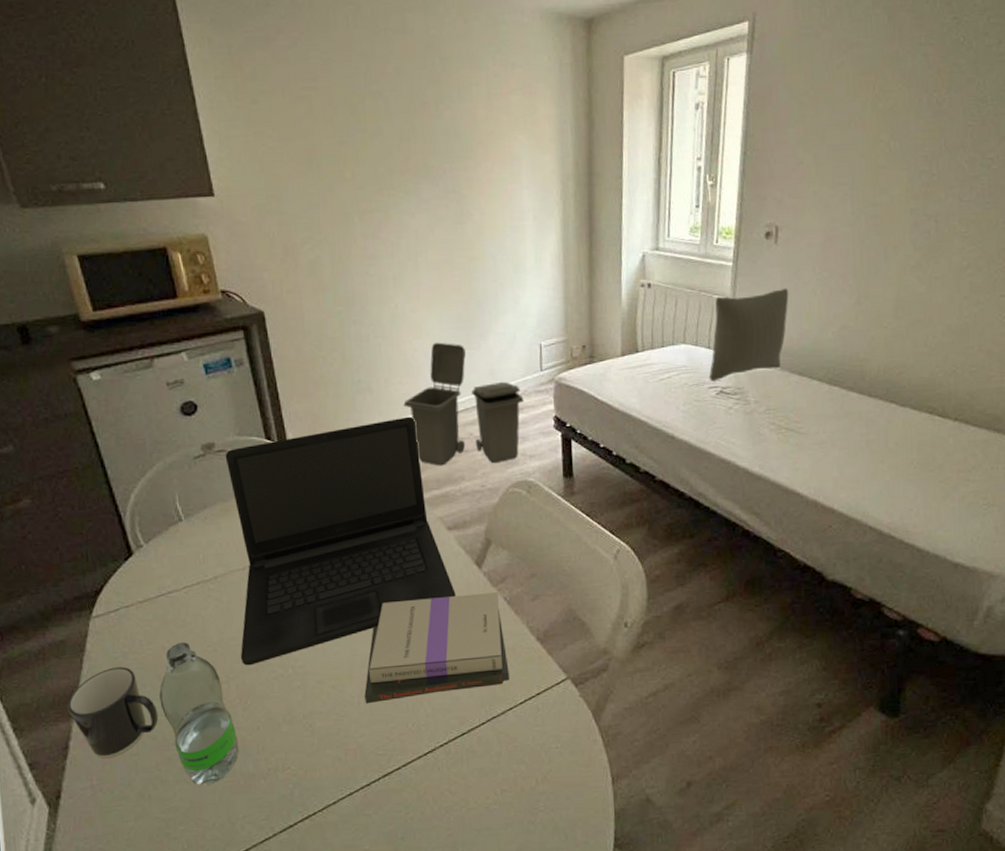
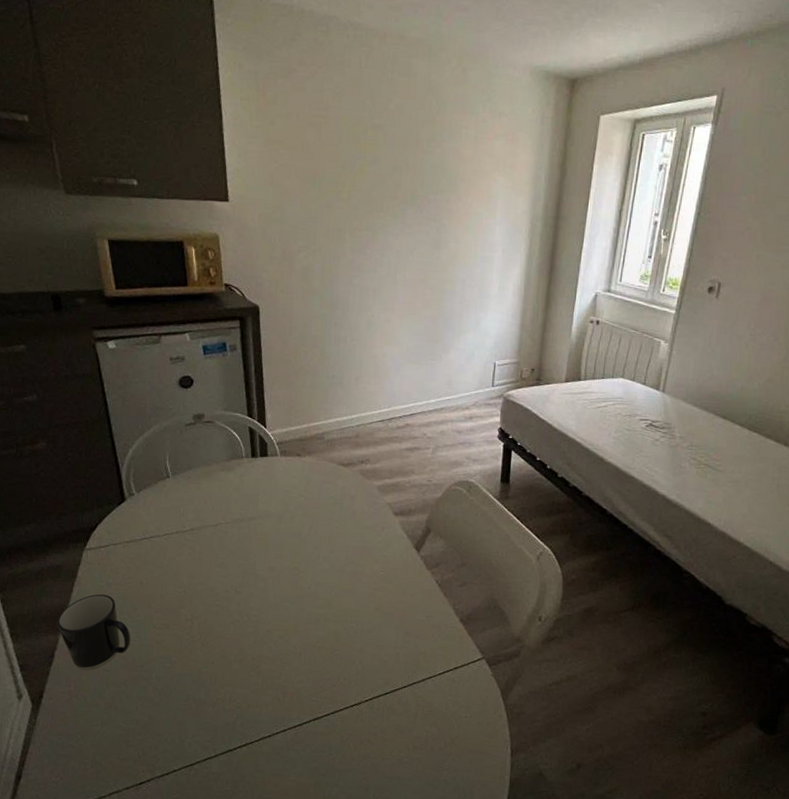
bottle: present [159,642,239,785] -> none [133,581,195,705]
laptop: present [225,416,456,666] -> none [205,412,395,609]
books: present [364,592,510,704] -> none [306,570,433,656]
trash bin: present [403,342,524,466] -> none [369,350,474,462]
pillow: present [709,288,789,382] -> none [641,338,723,415]

